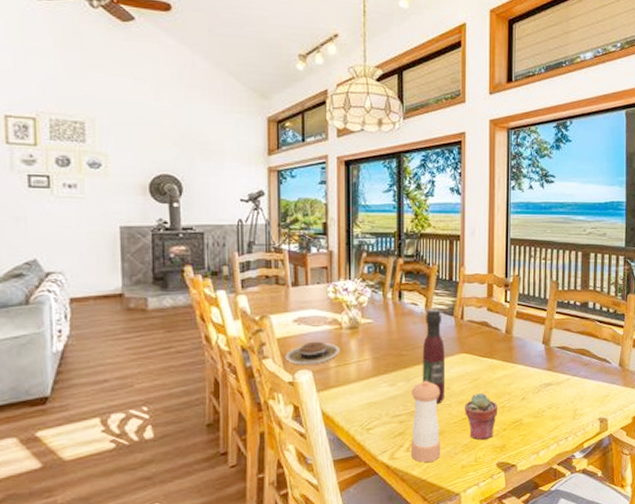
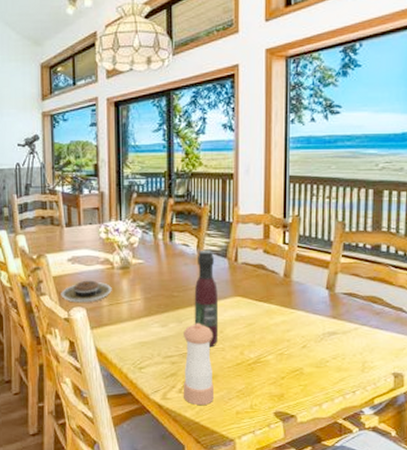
potted succulent: present [464,393,499,440] -> none [238,339,276,388]

